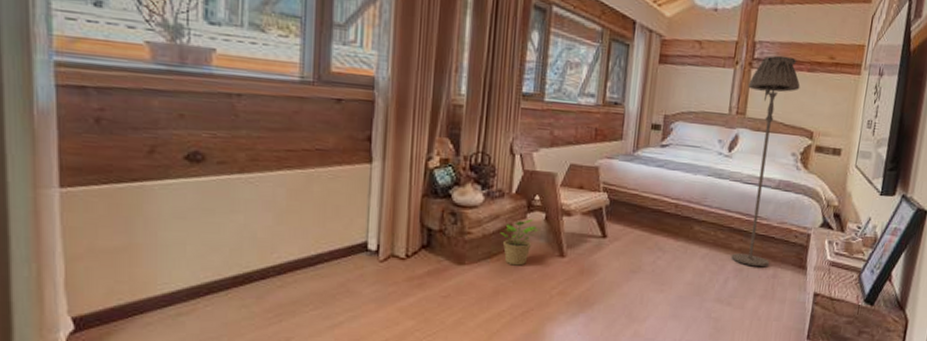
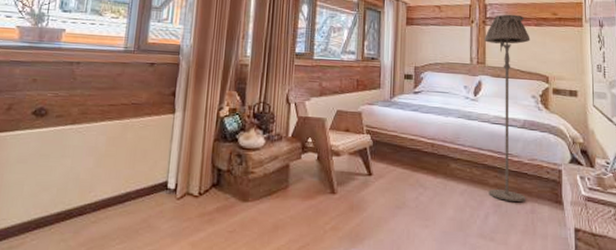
potted plant: present [500,218,540,266] -> none [279,159,313,203]

